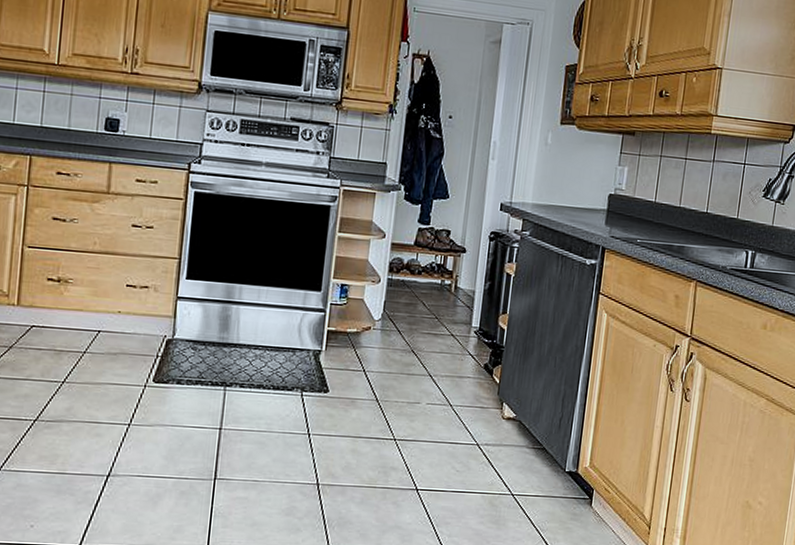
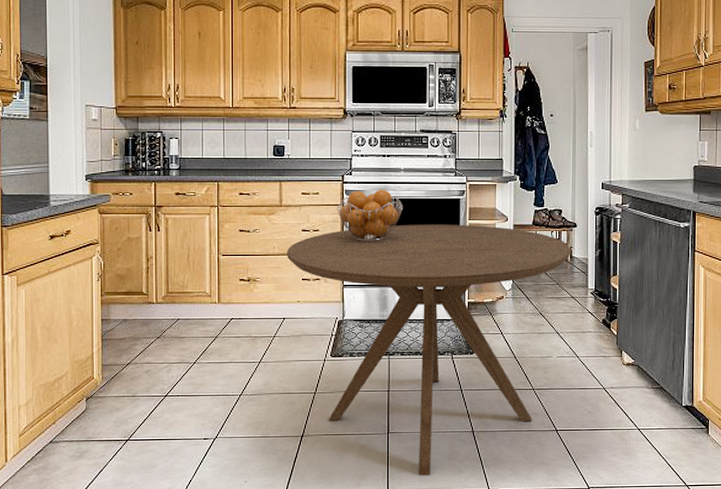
dining table: none [109,229,457,533] -> present [286,224,571,476]
fruit basket: none [178,183,260,248] -> present [336,189,403,241]

